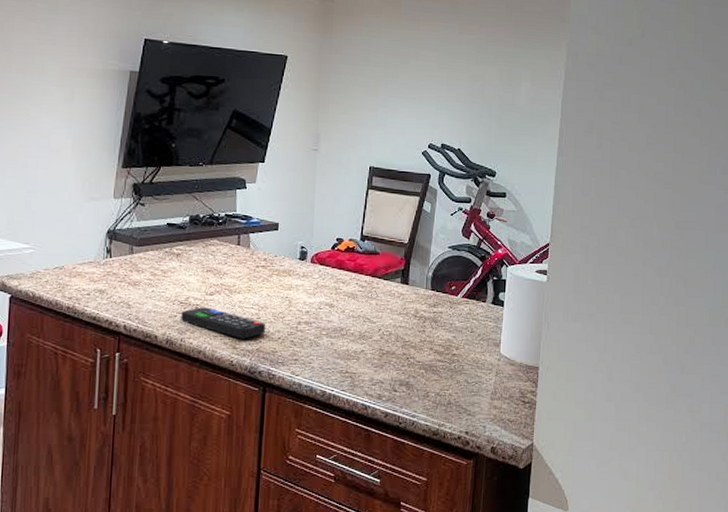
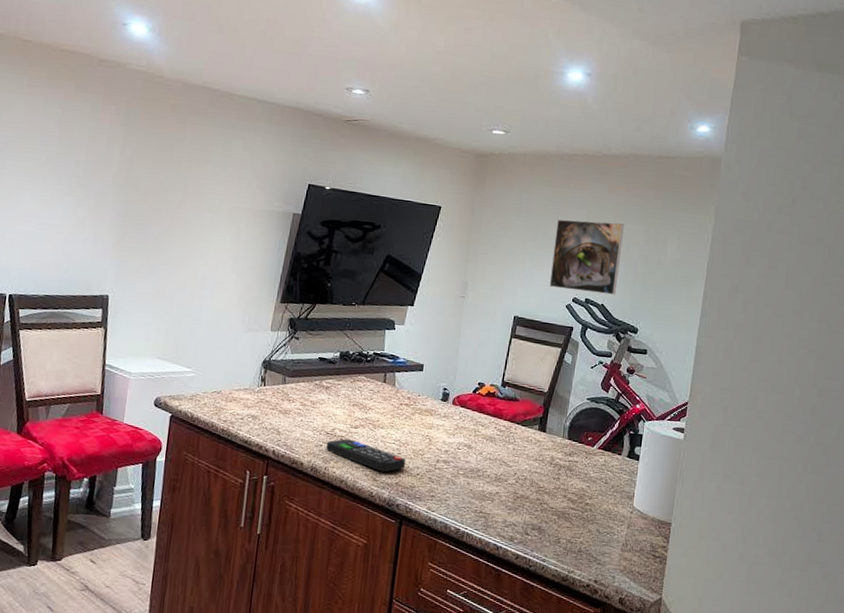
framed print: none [404,63,477,138] -> present [549,219,624,295]

